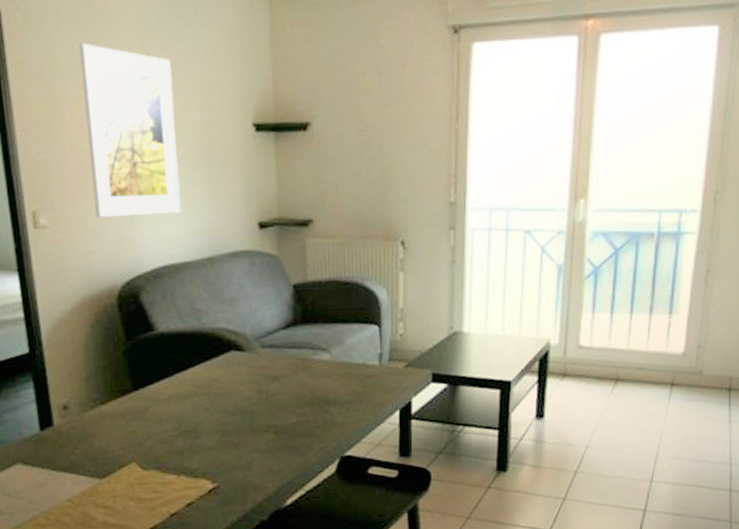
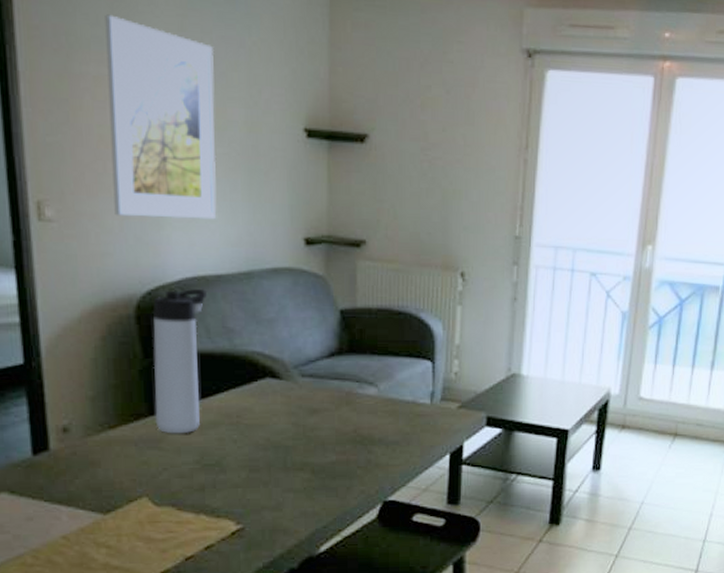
thermos bottle: none [132,275,177,406] -> present [153,288,208,434]

